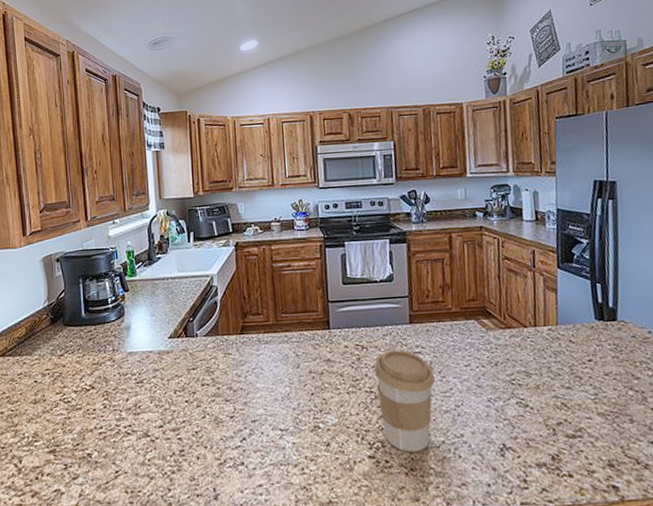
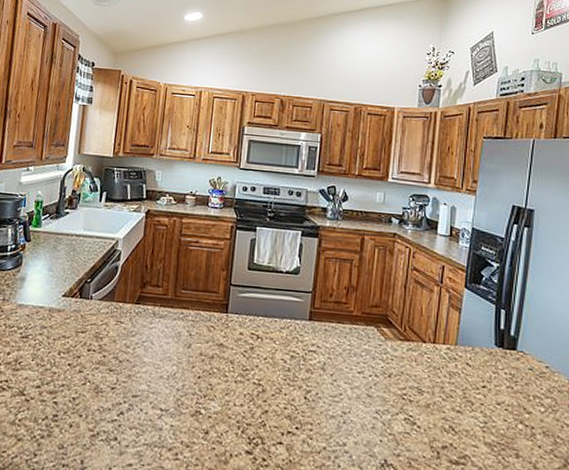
coffee cup: present [374,350,435,452] -> none [265,344,326,454]

